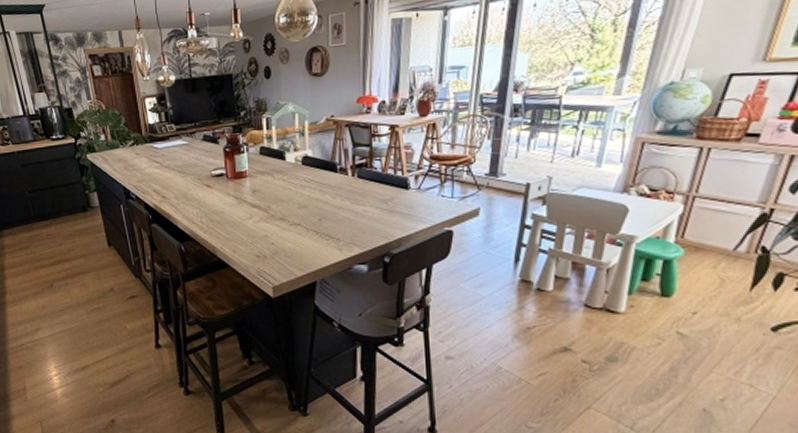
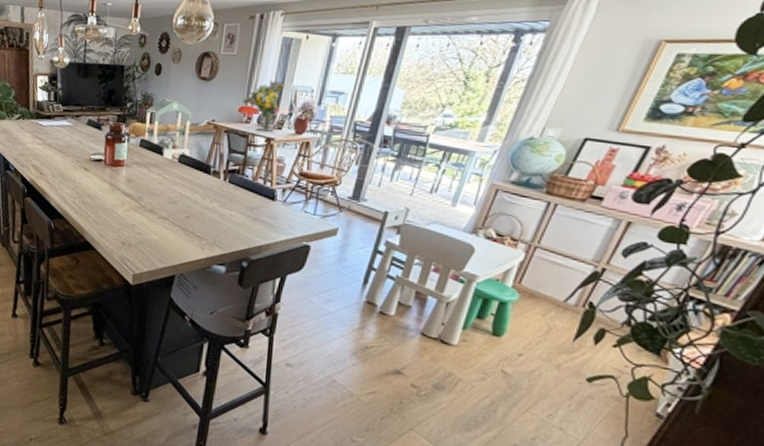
bouquet: none [359,65,401,120] -> present [242,79,285,132]

